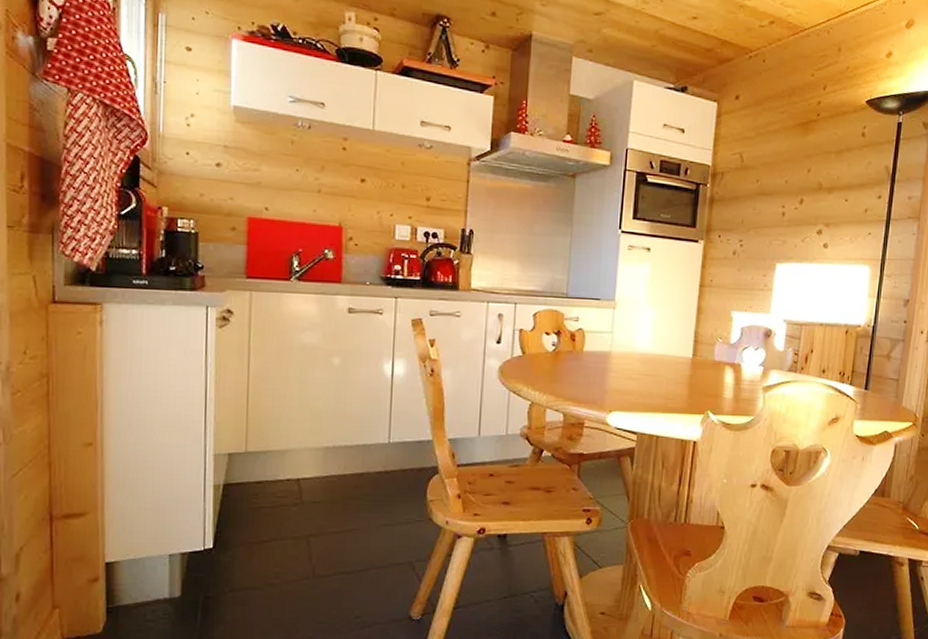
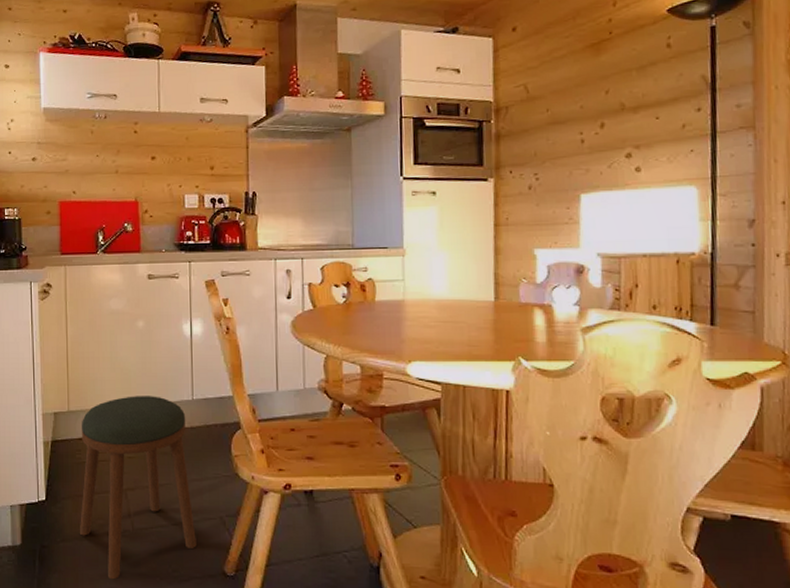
stool: none [251,437,383,629] -> present [79,396,196,580]

